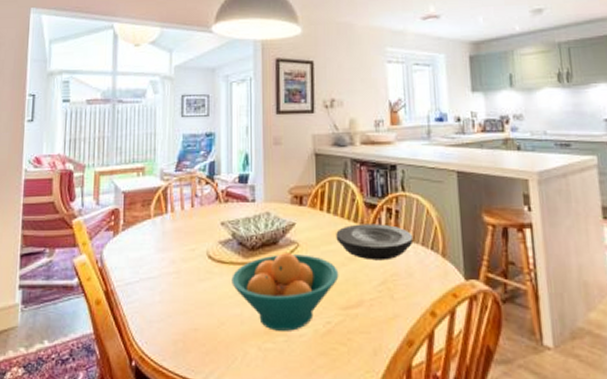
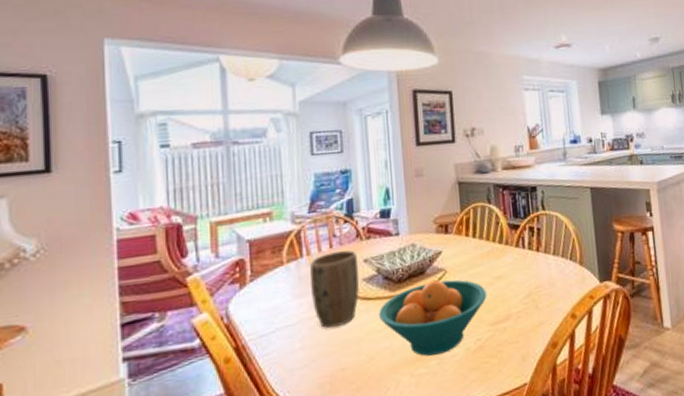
plant pot: none [173,212,216,287] -> present [310,250,360,328]
plate: present [336,224,414,261] -> none [482,242,554,277]

